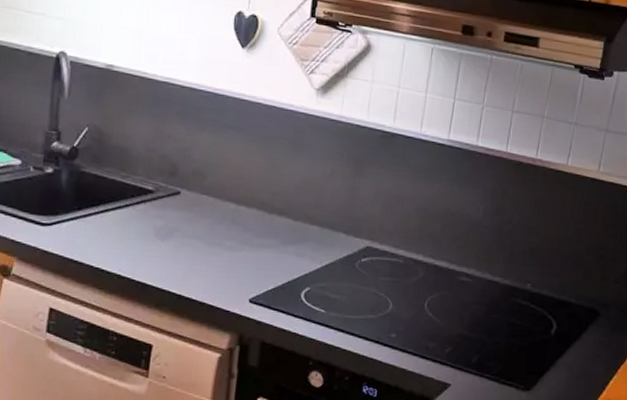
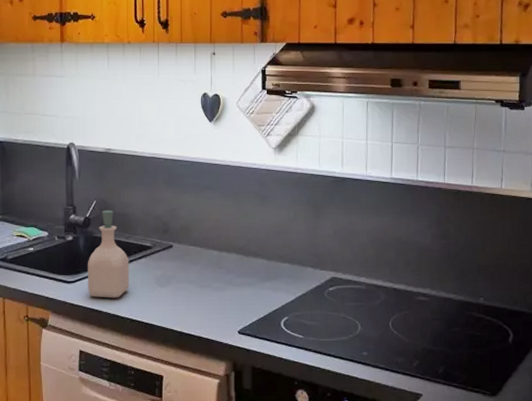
soap bottle: none [67,140,124,249] -> present [87,209,129,298]

